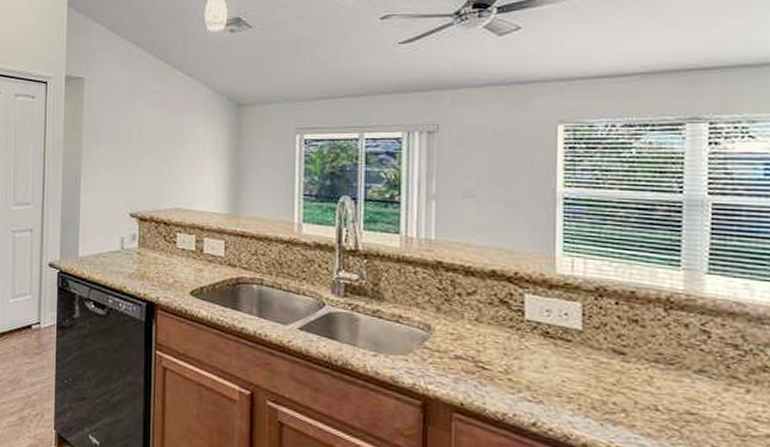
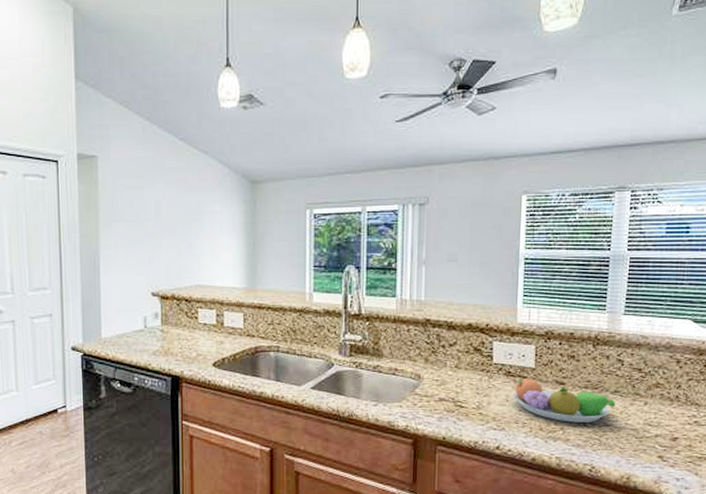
fruit bowl: none [552,341,703,408] -> present [512,378,616,422]

